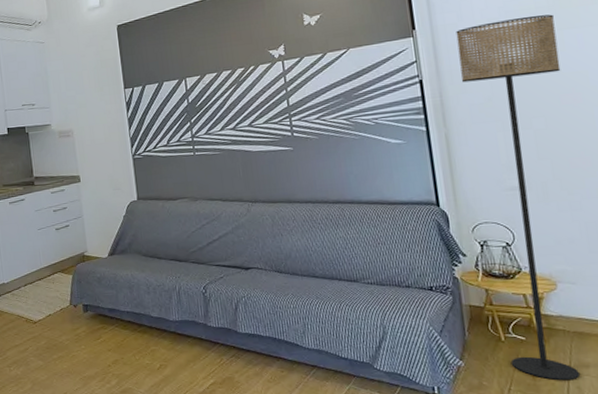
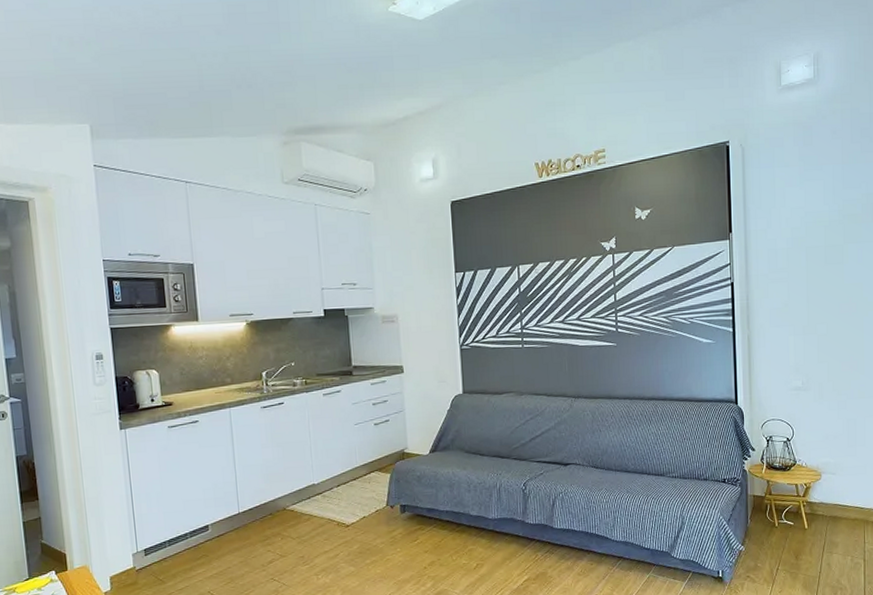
floor lamp: present [456,14,580,381] -> none [765,228,843,559]

